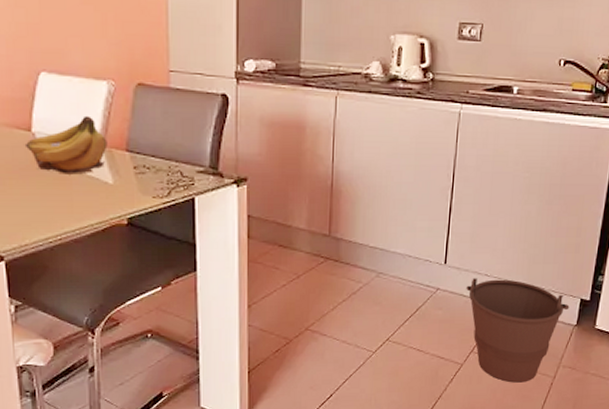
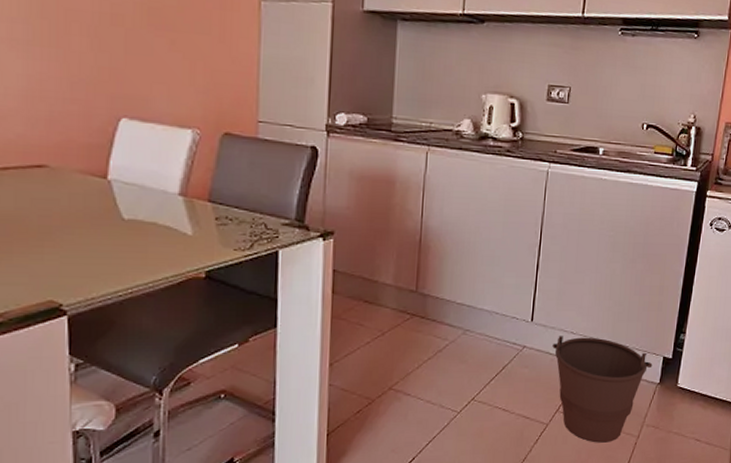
fruit: present [24,115,108,175] -> none [98,164,189,225]

